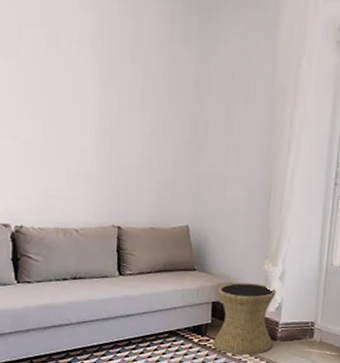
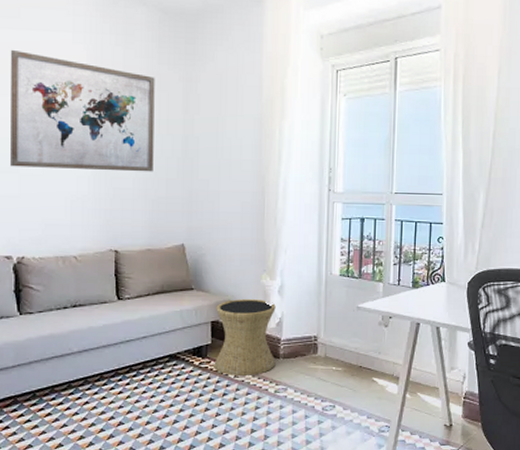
wall art: none [9,8,166,152] -> present [10,49,155,172]

